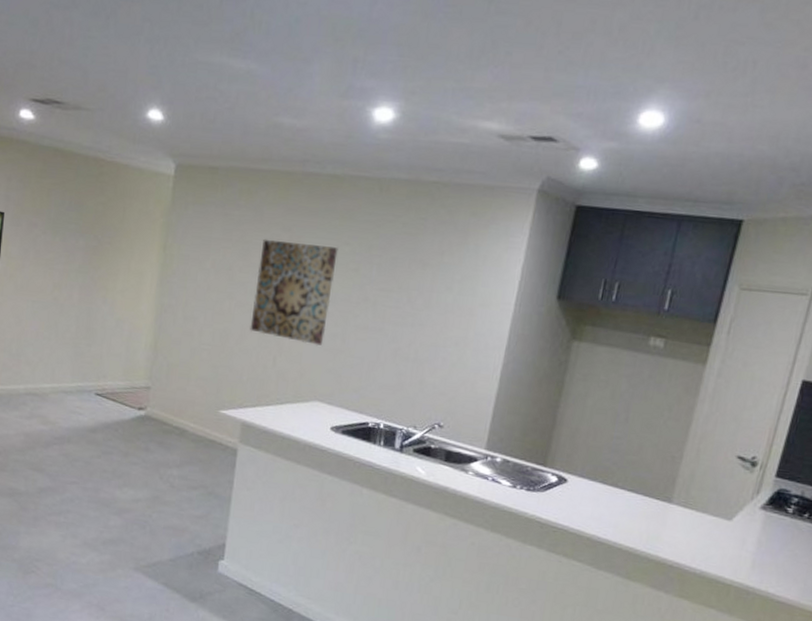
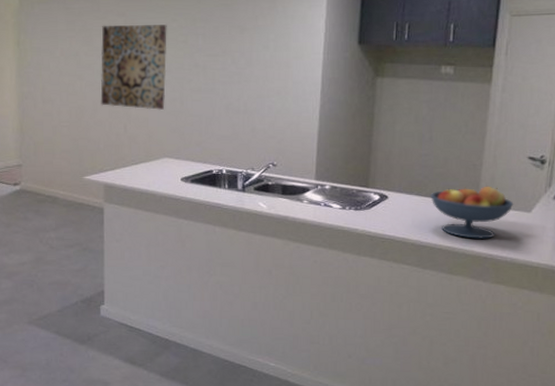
fruit bowl: none [616,480,713,545] -> present [431,186,514,239]

